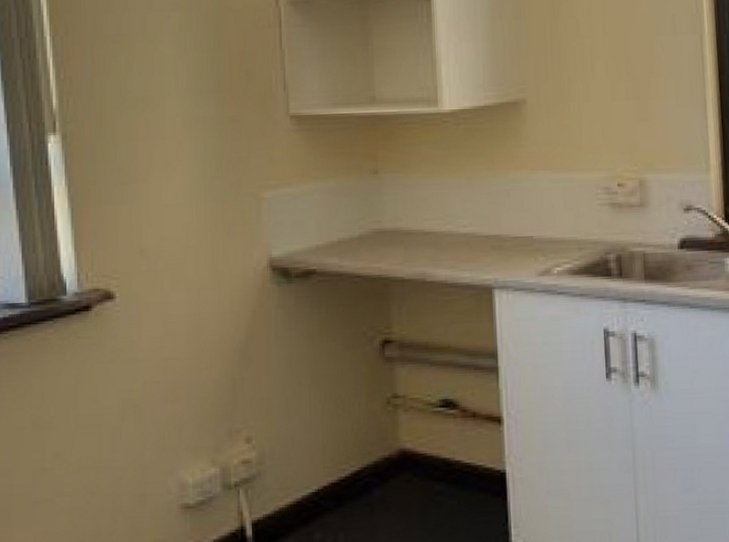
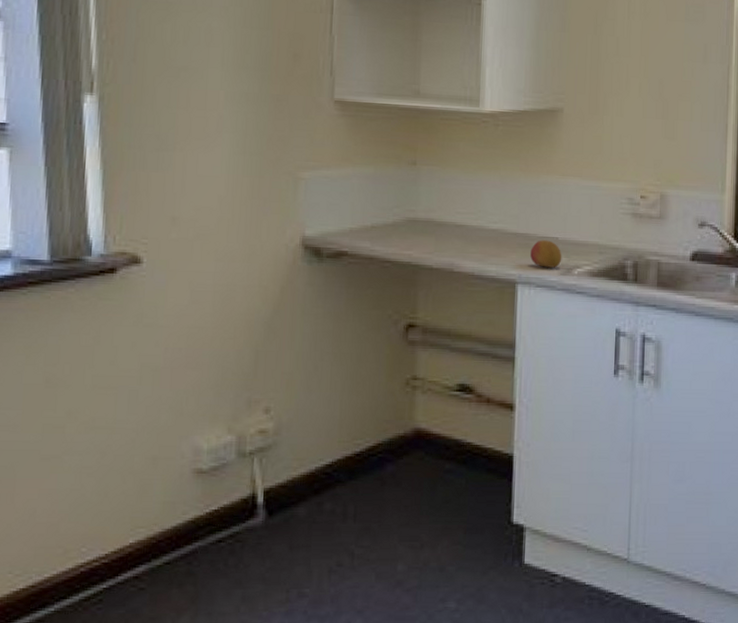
fruit: none [505,240,539,269] -> present [530,240,562,268]

